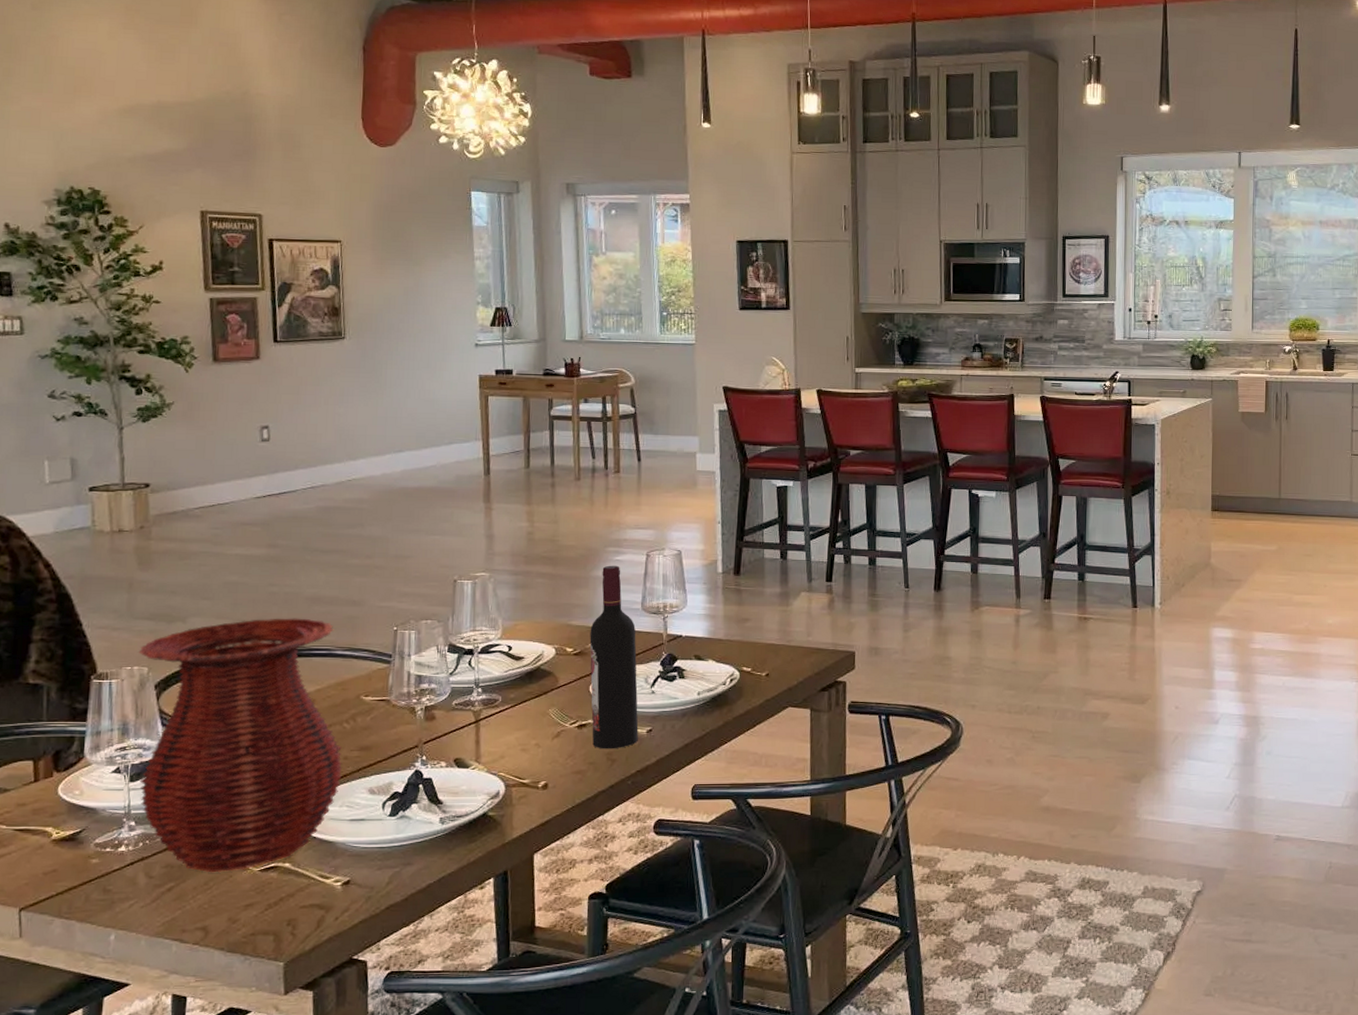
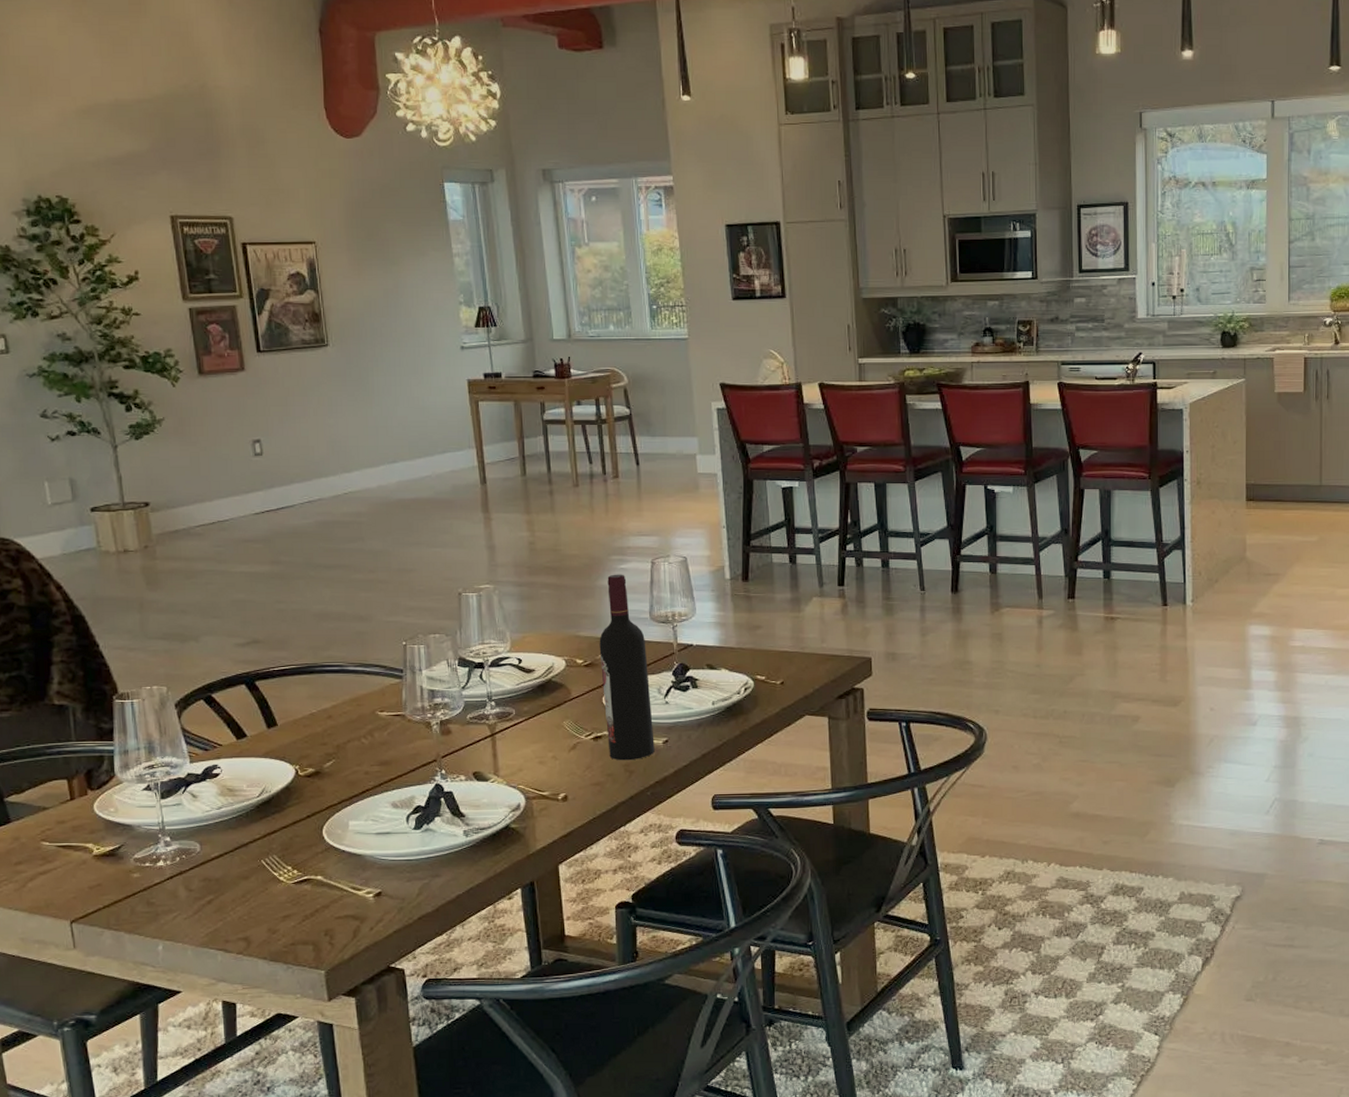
vase: present [138,618,342,873] -> none [156,635,364,886]

